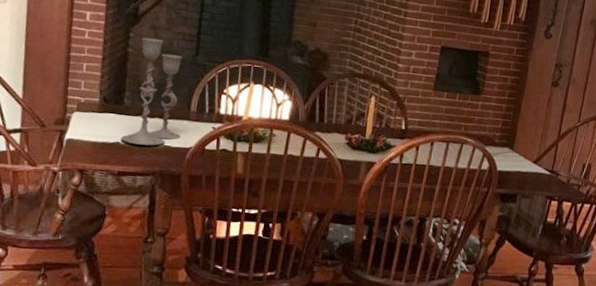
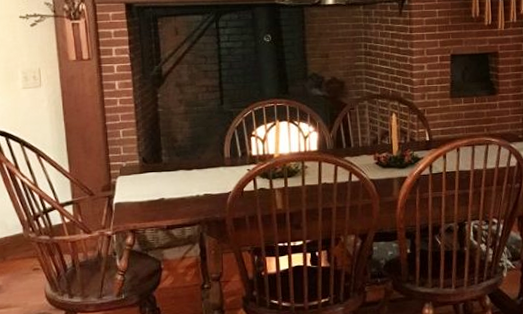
candlestick: present [121,37,183,146] -> none [164,95,219,198]

